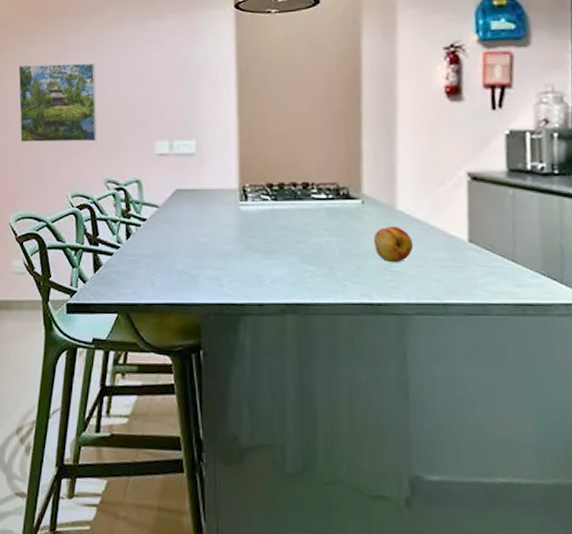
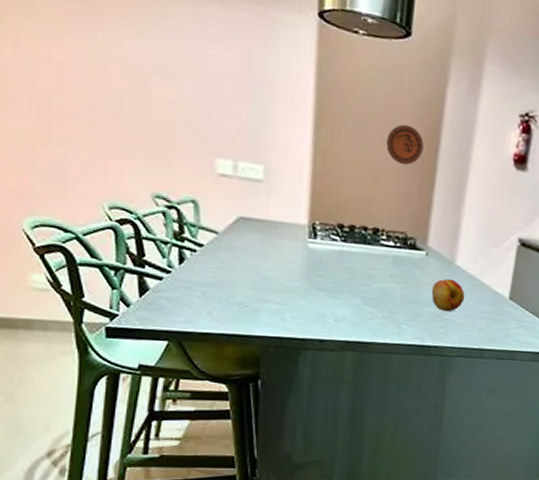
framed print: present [18,63,97,142] -> none [24,21,142,146]
decorative plate: none [307,80,345,117] -> present [386,124,424,165]

